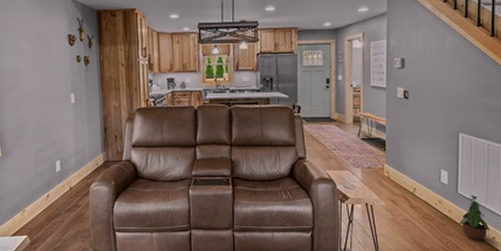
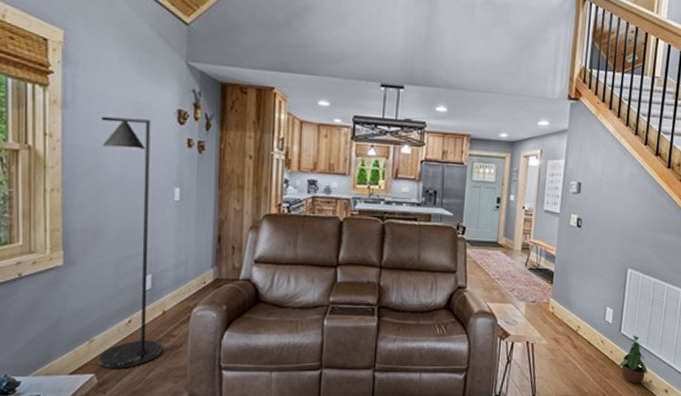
floor lamp: none [18,45,72,231] -> present [98,116,162,369]

